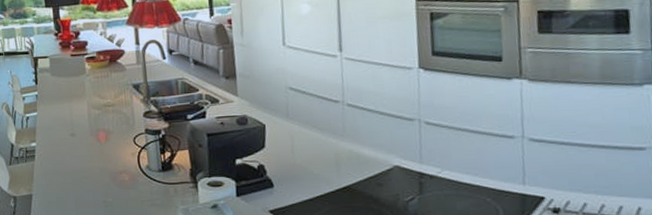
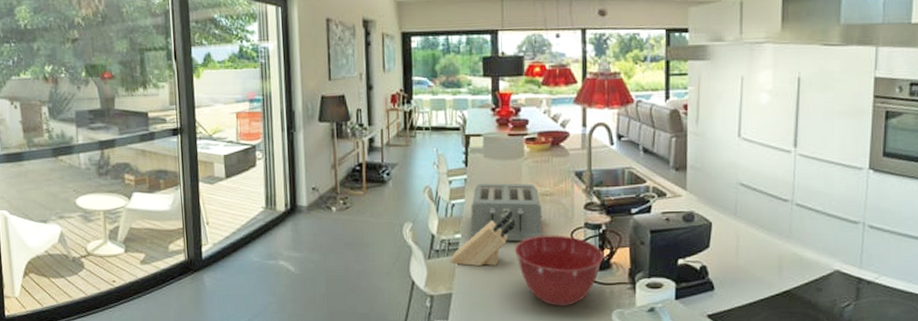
knife block: none [28,120,84,171] -> present [449,210,516,267]
toaster: none [43,96,108,147] -> present [470,183,543,241]
mixing bowl: none [83,140,166,204] -> present [514,235,604,306]

